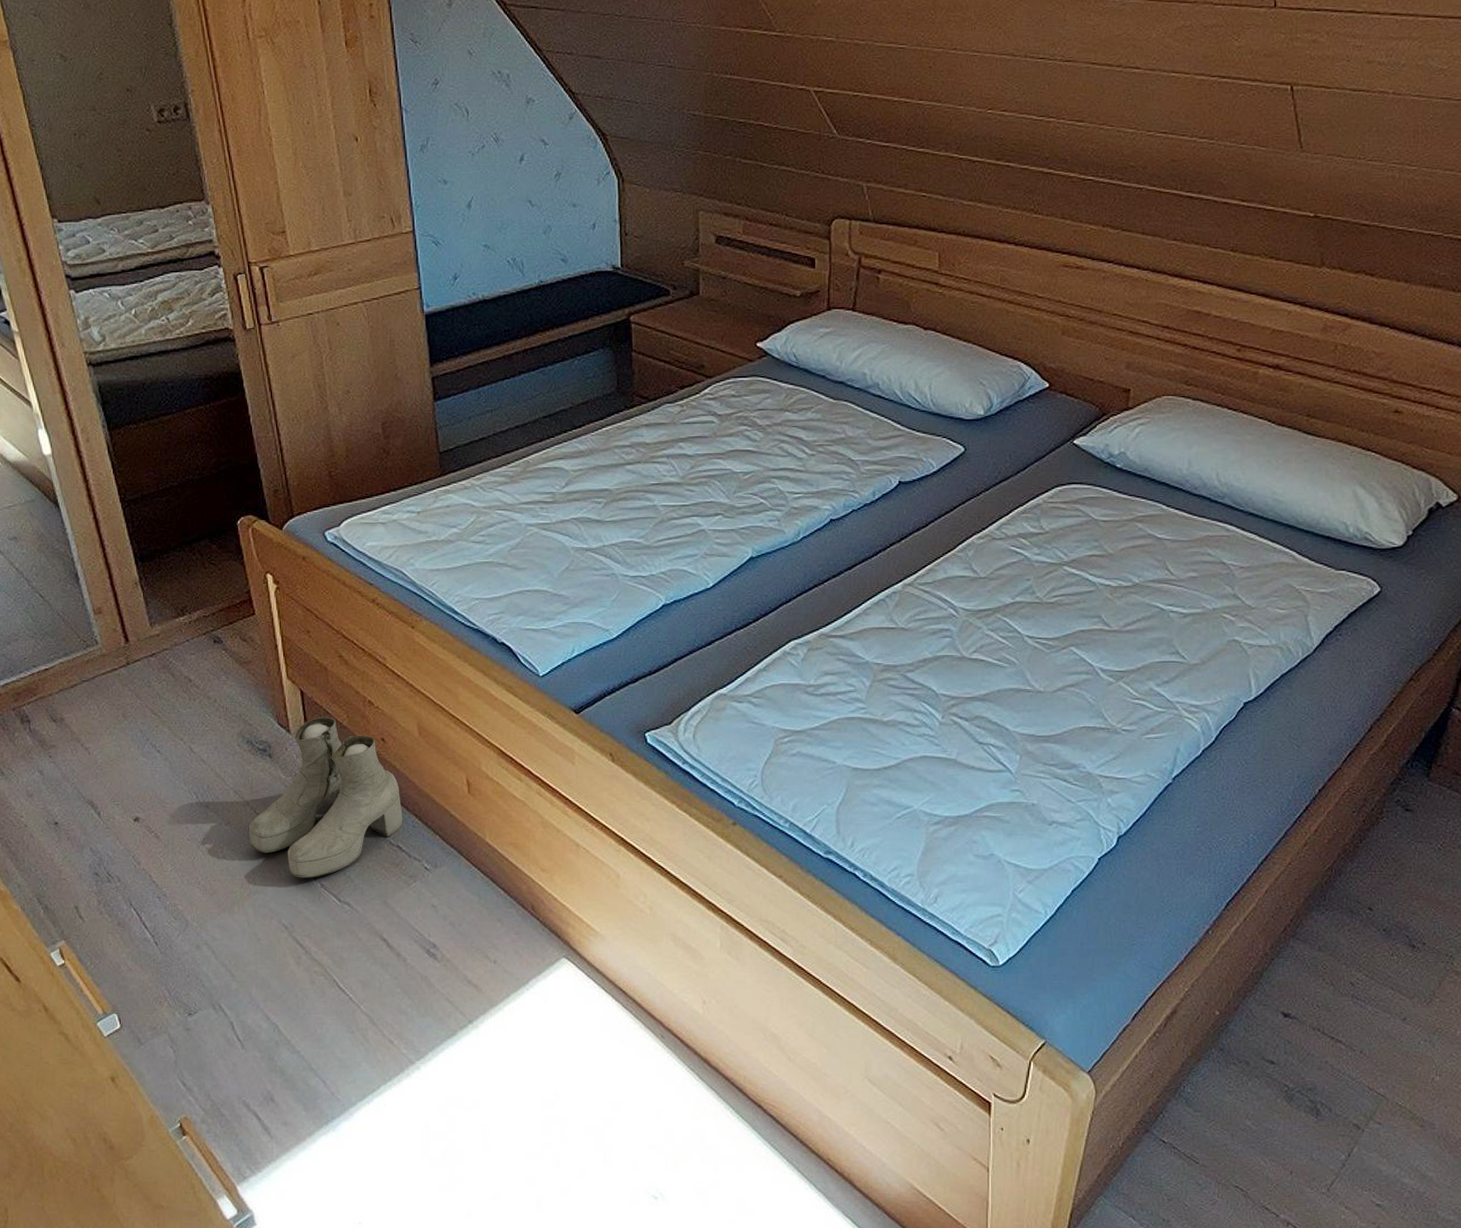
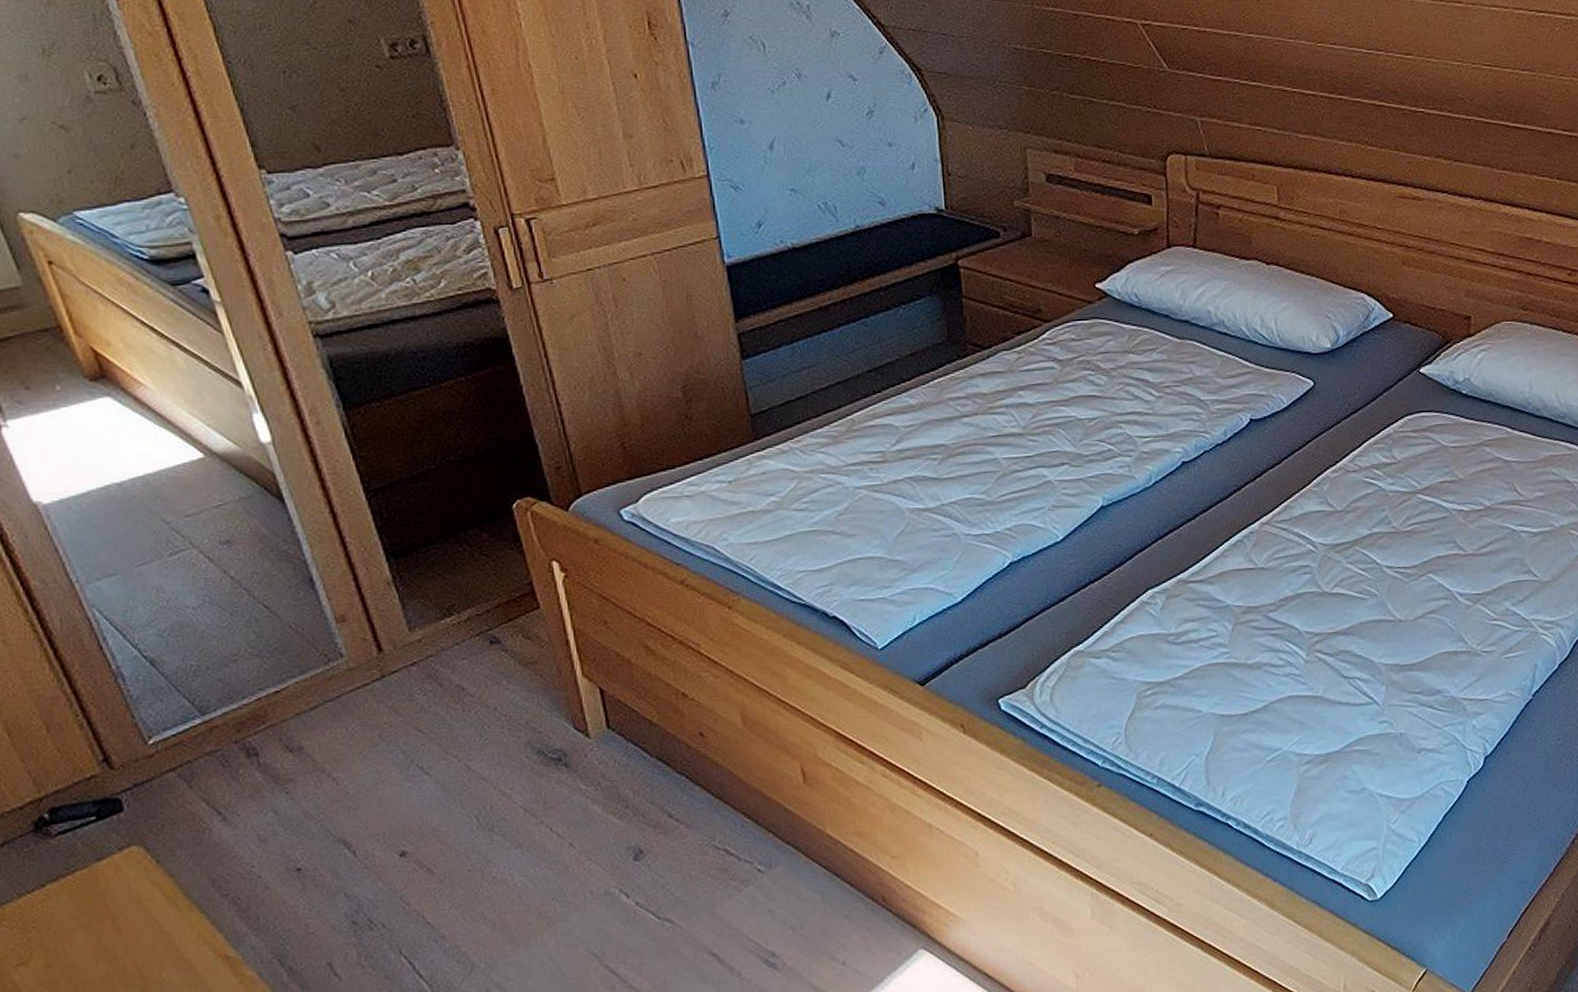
boots: present [249,716,403,878] -> none [545,715,730,899]

